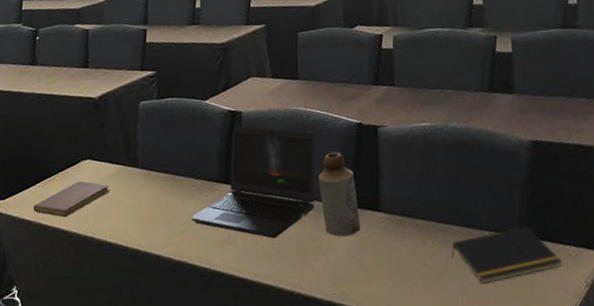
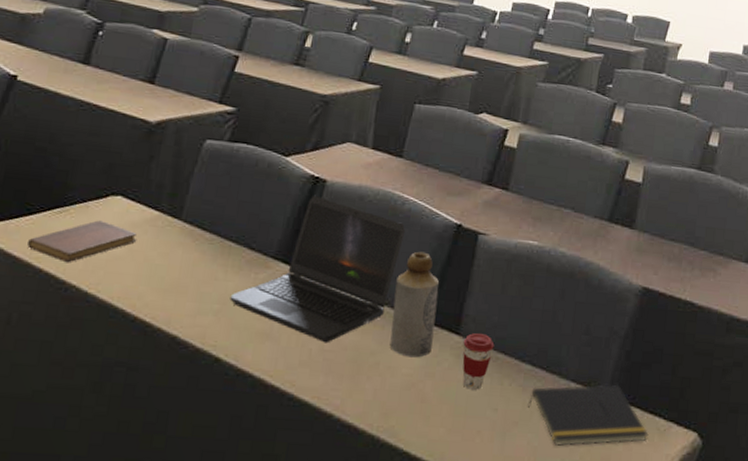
coffee cup: none [385,207,412,253] -> present [462,333,495,390]

